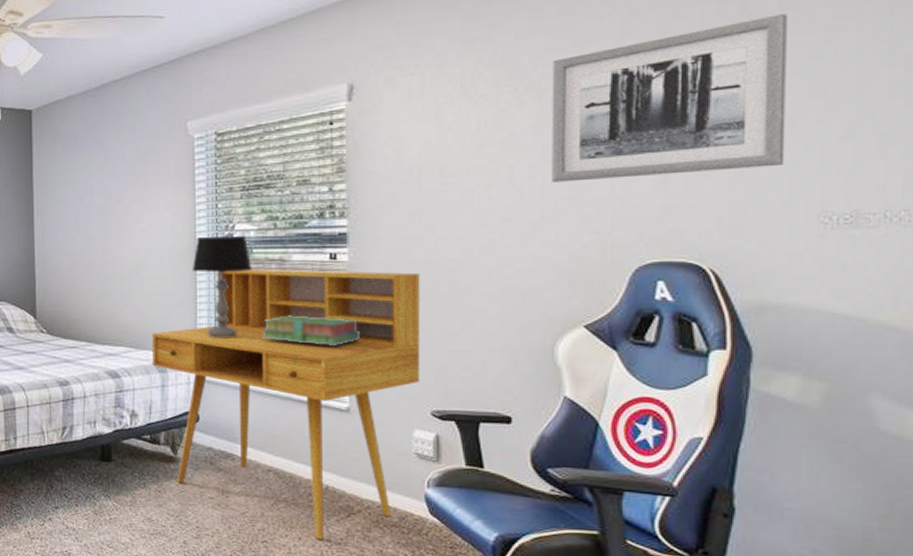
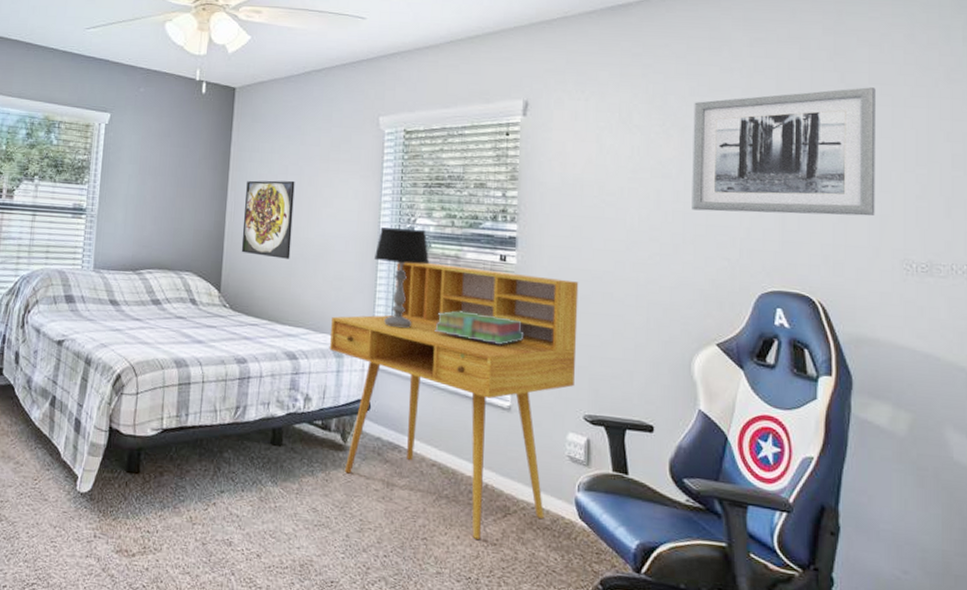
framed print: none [52,199,104,280] -> present [241,180,295,259]

